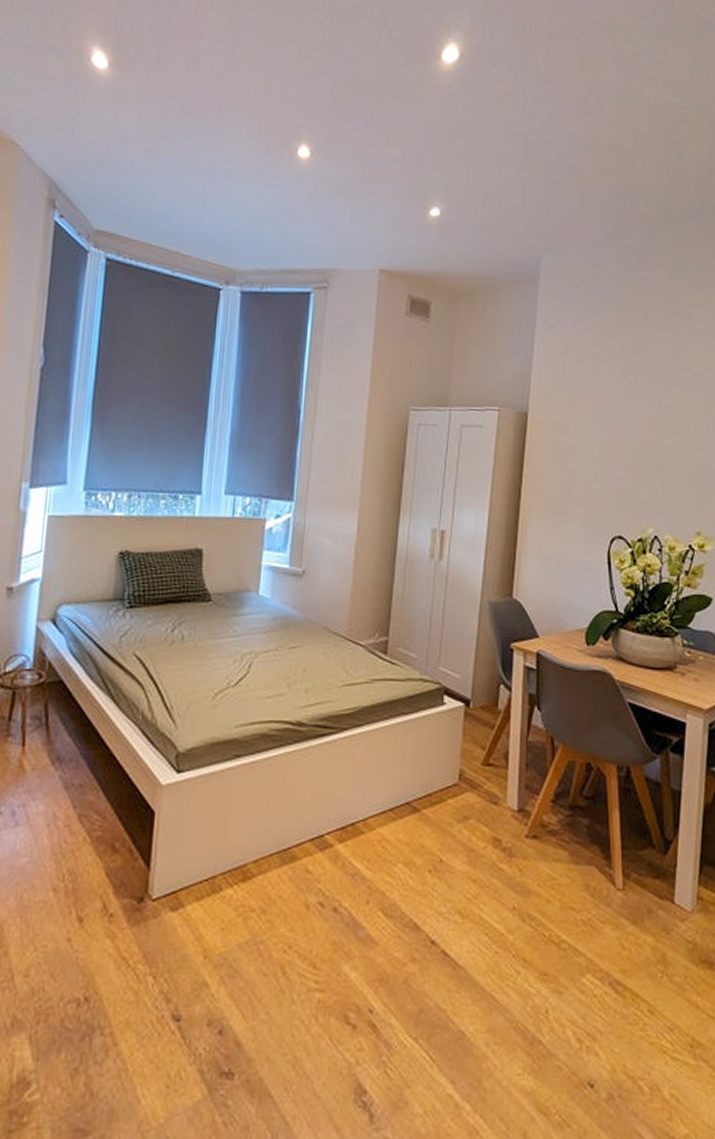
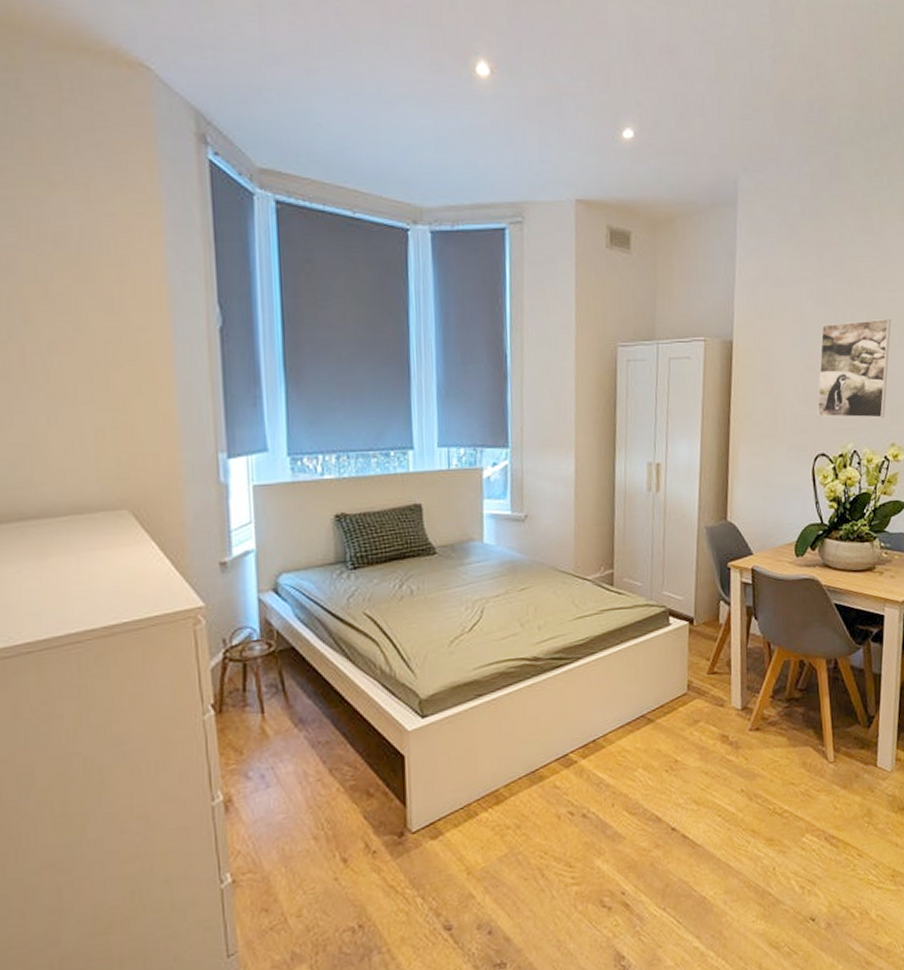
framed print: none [614,401,699,504] -> present [816,318,891,418]

